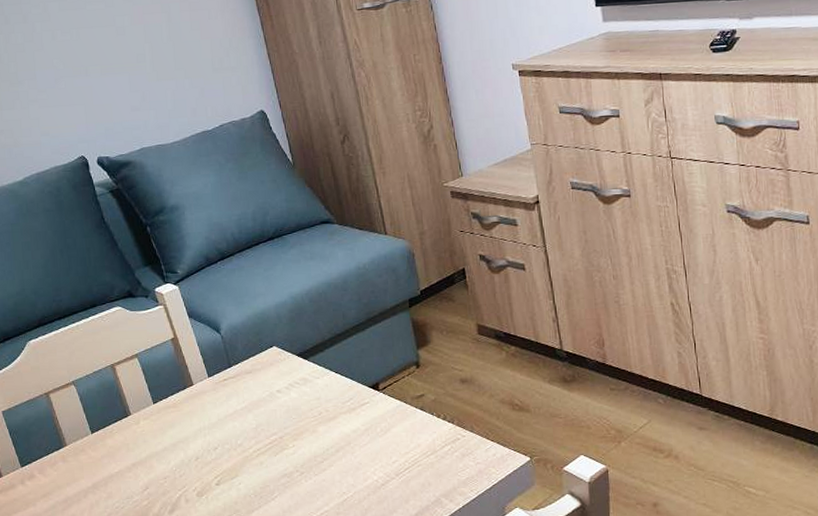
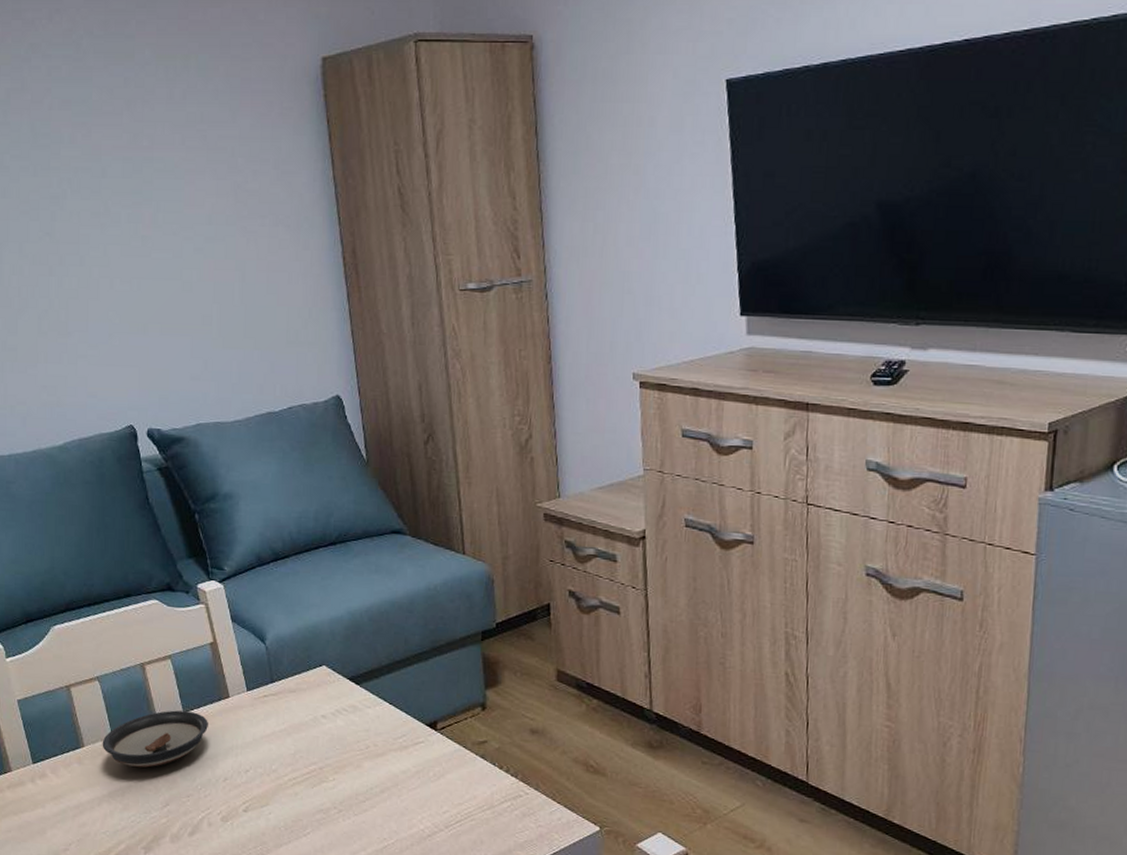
saucer: none [82,402,177,458] -> present [102,710,208,768]

